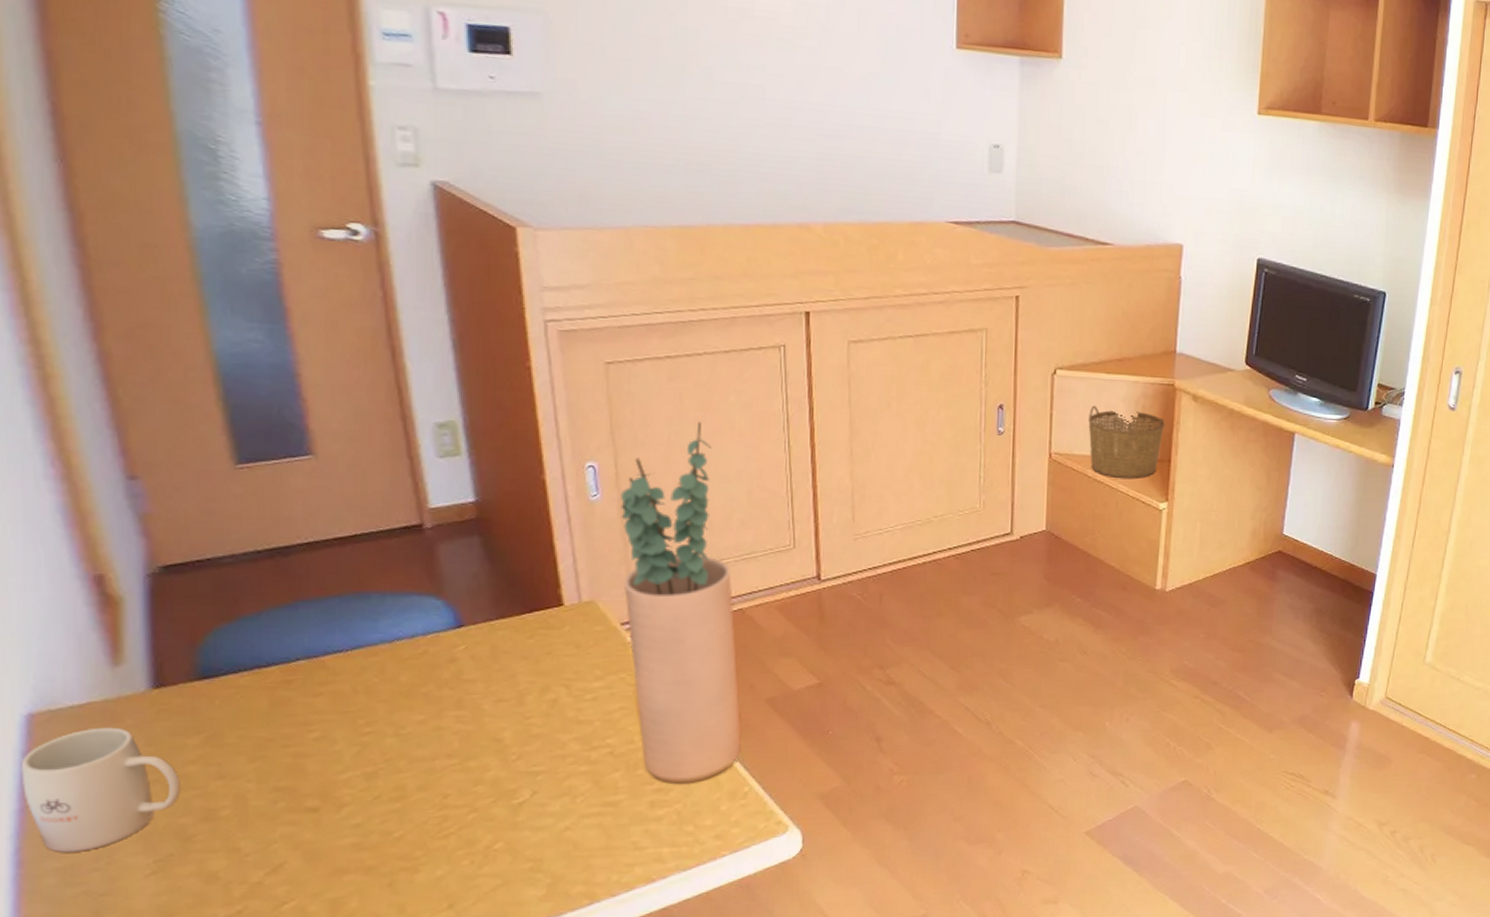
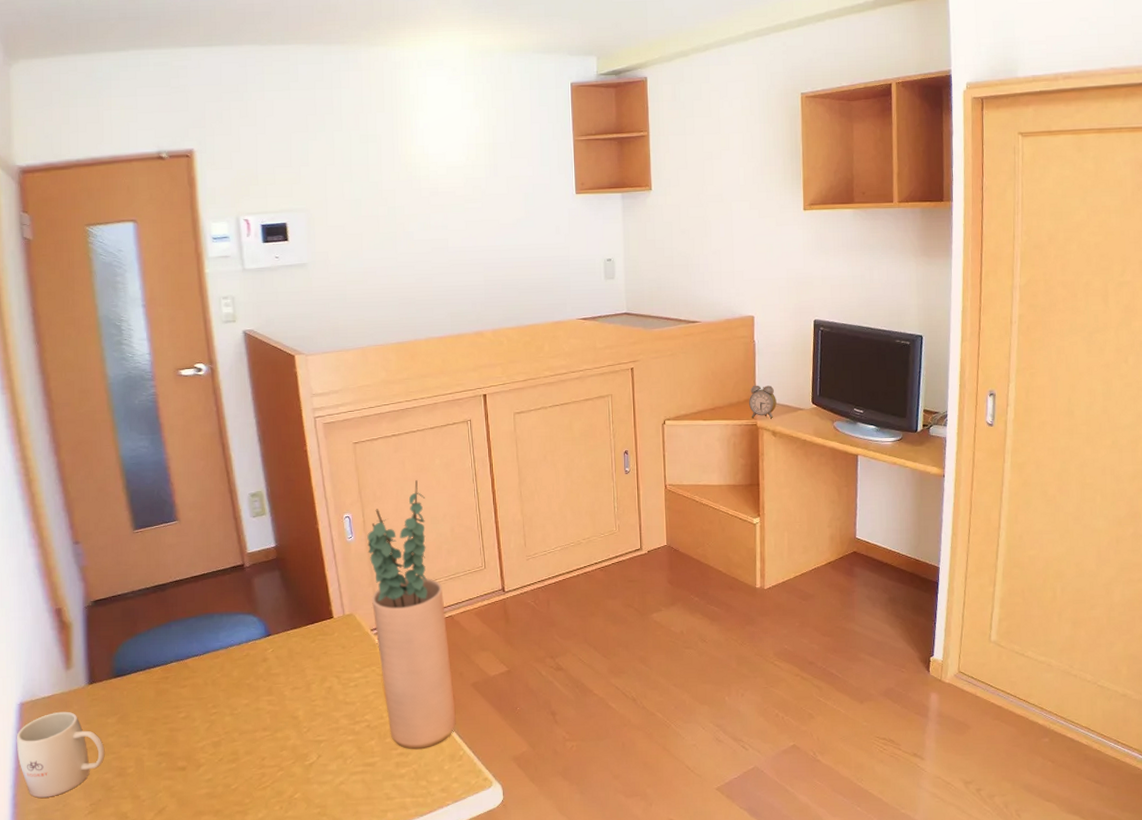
basket: present [1088,405,1165,479] -> none [692,446,752,501]
alarm clock: none [1166,334,1202,379] -> present [748,385,777,419]

